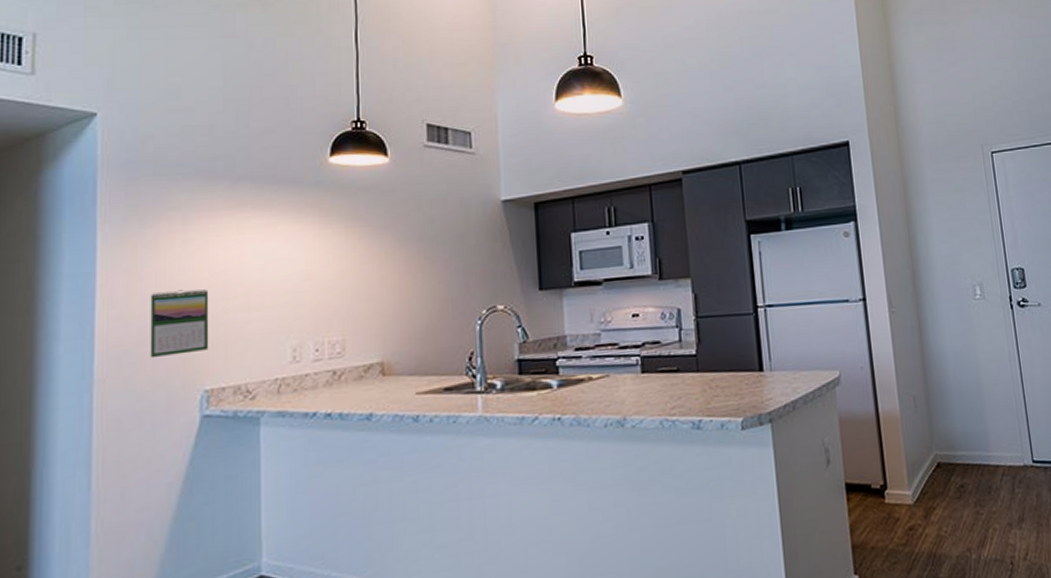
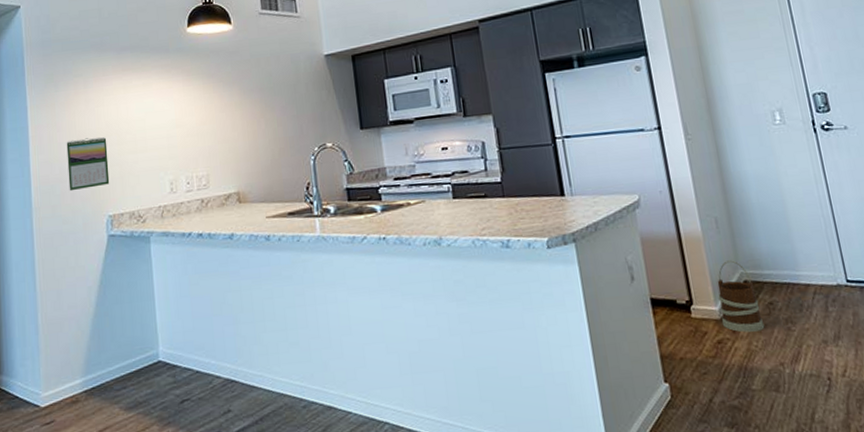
wooden bucket: none [912,441,955,518] -> present [717,260,765,333]

